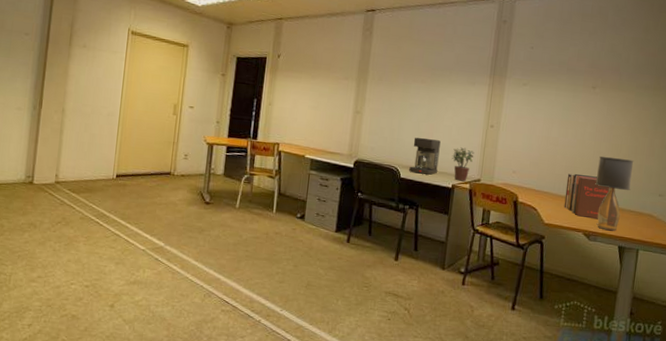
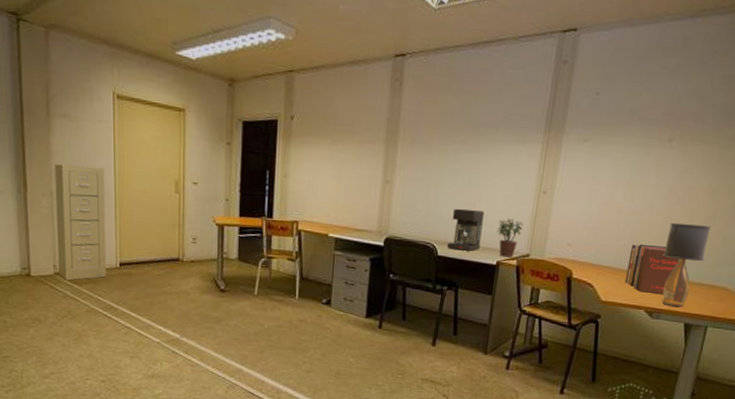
filing cabinet: none [59,86,113,189] -> present [54,164,107,281]

